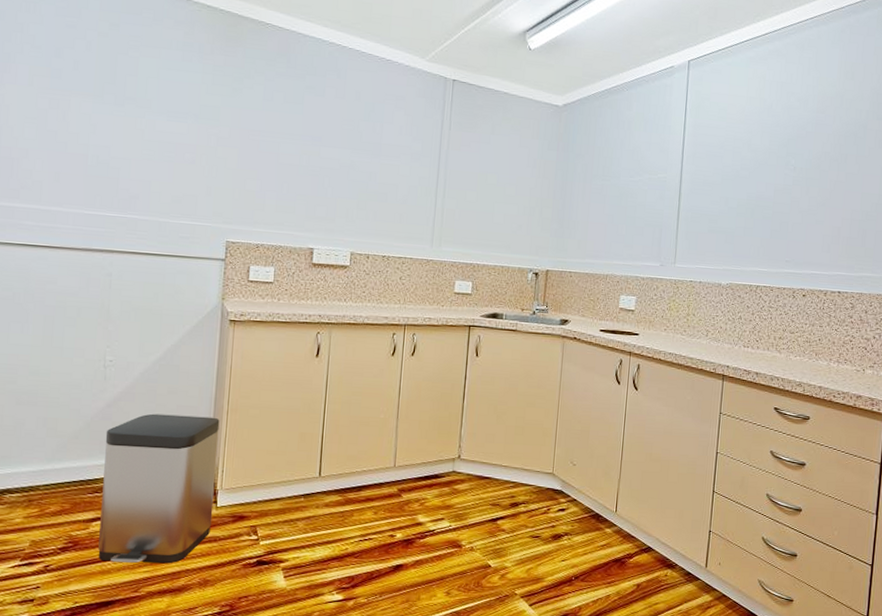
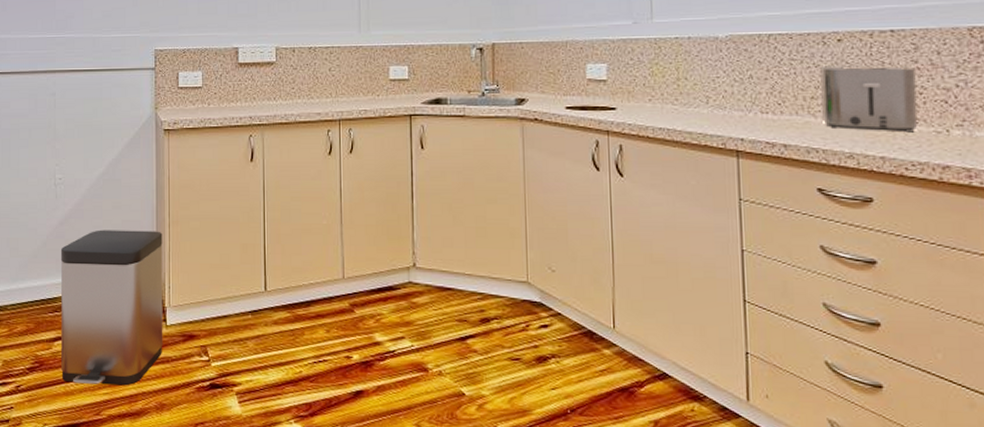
toaster: none [784,314,850,370] -> present [820,65,918,133]

